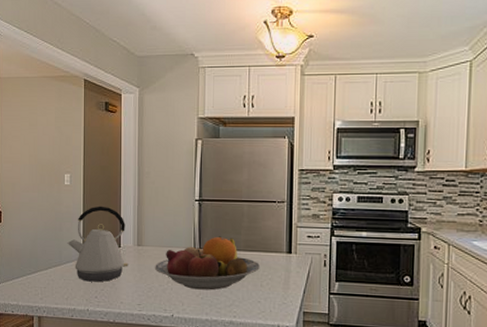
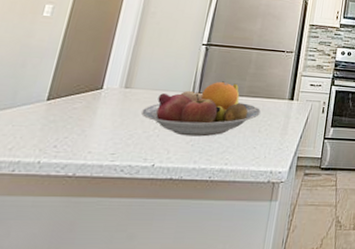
kettle: present [67,206,129,282] -> none [28,42,115,129]

